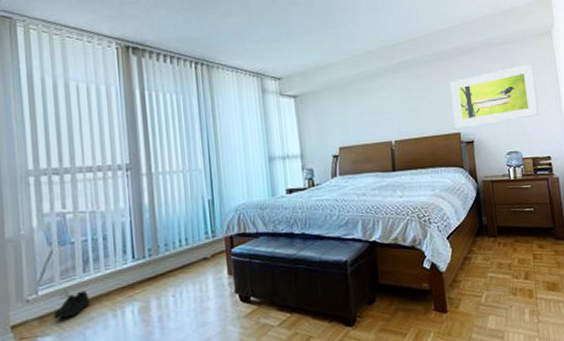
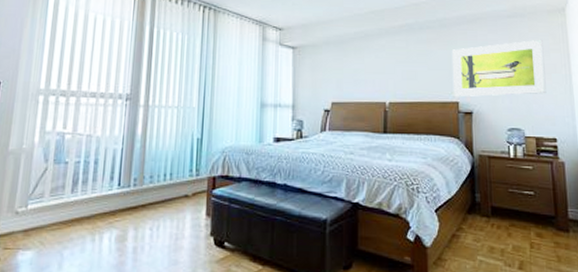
arctic: present [53,289,90,320] -> none [37,207,73,235]

